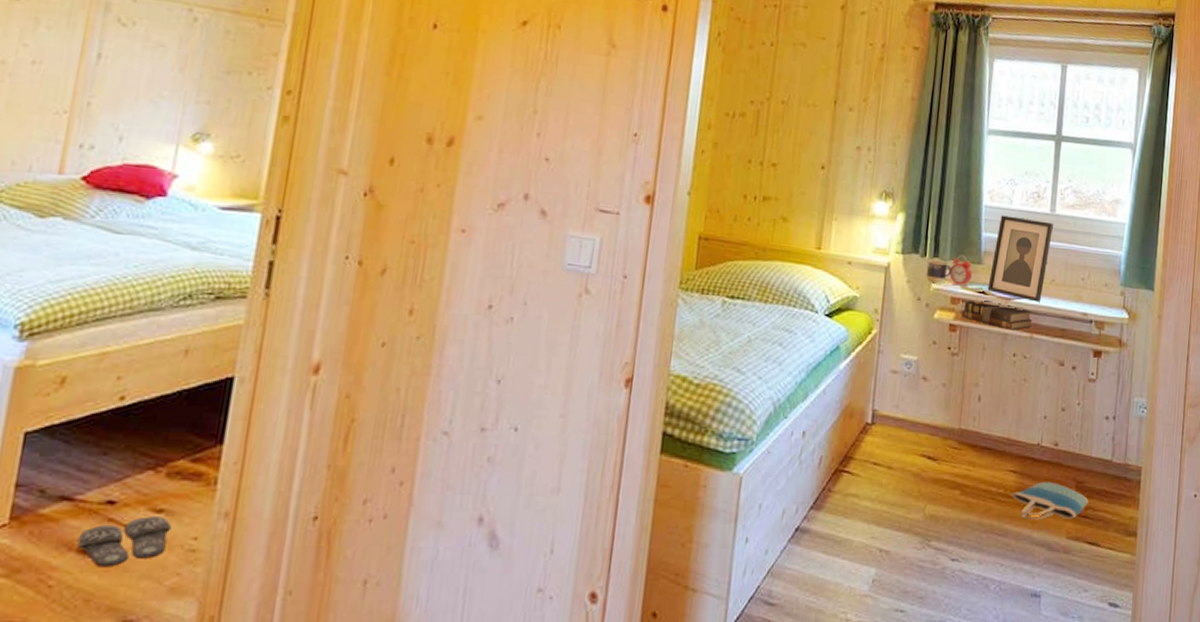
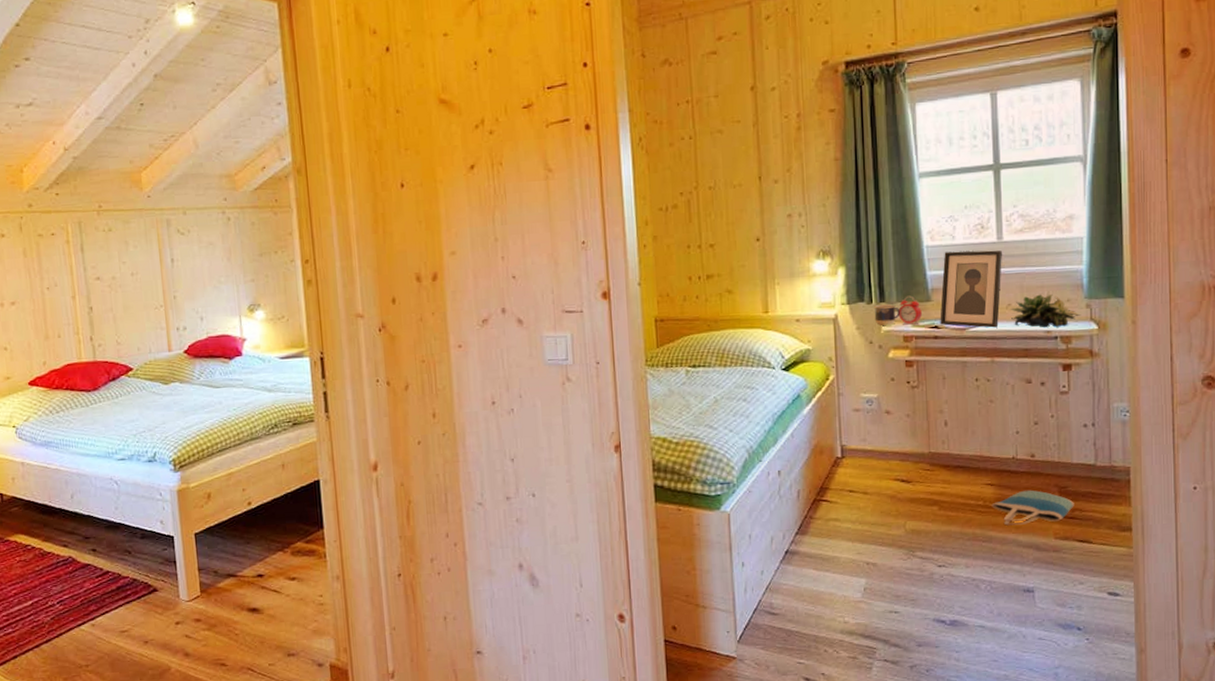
slippers: present [77,516,171,567] -> none [246,582,303,620]
bible: present [962,300,1033,330] -> none [916,334,992,358]
succulent plant: none [1053,274,1115,312] -> present [1011,294,1080,328]

